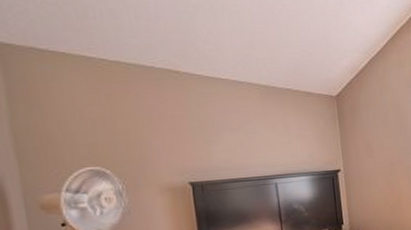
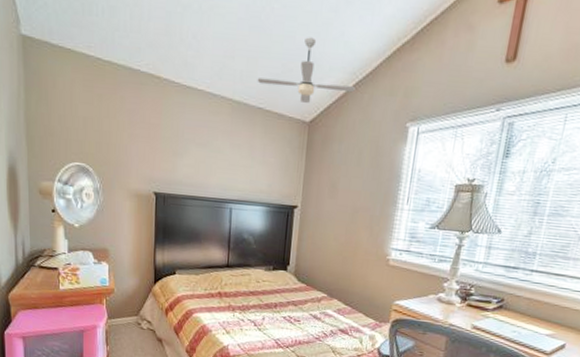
ceiling fan: none [280,26,371,80] -> present [257,37,357,103]

